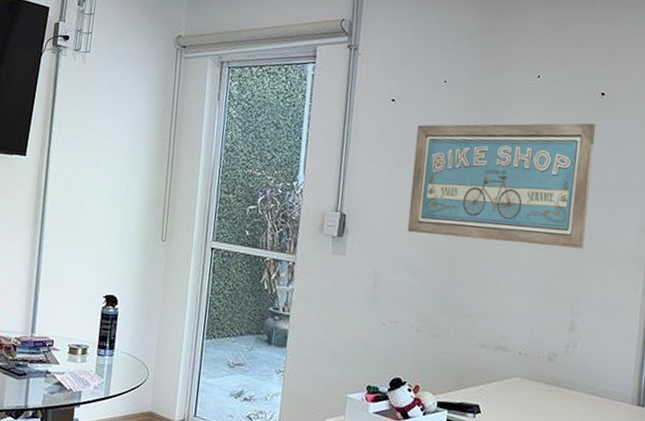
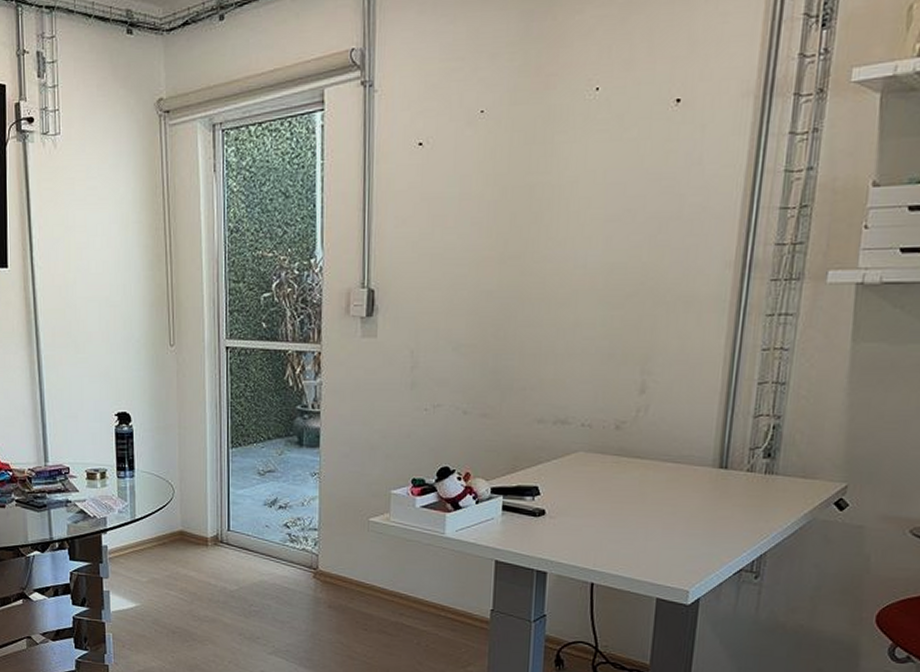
wall art: present [407,123,596,249] -> none [446,139,670,302]

